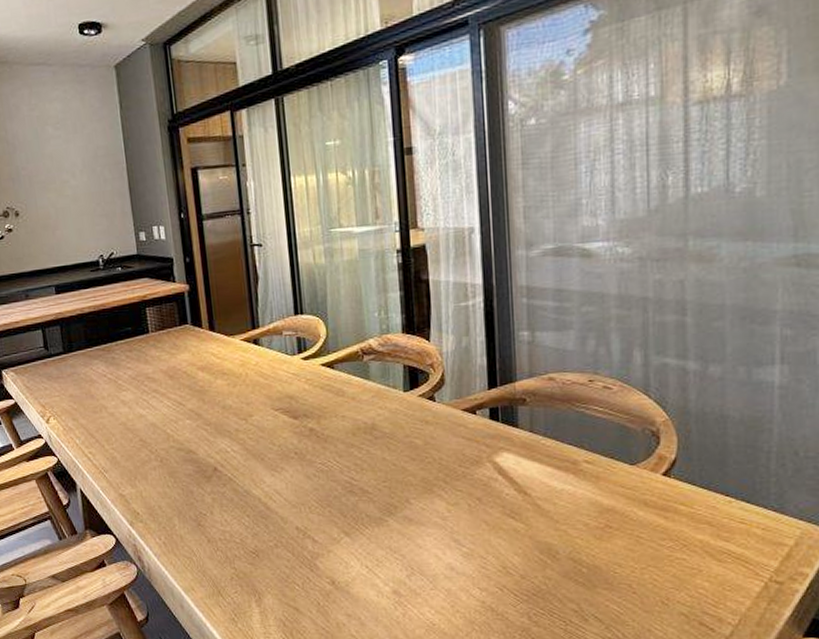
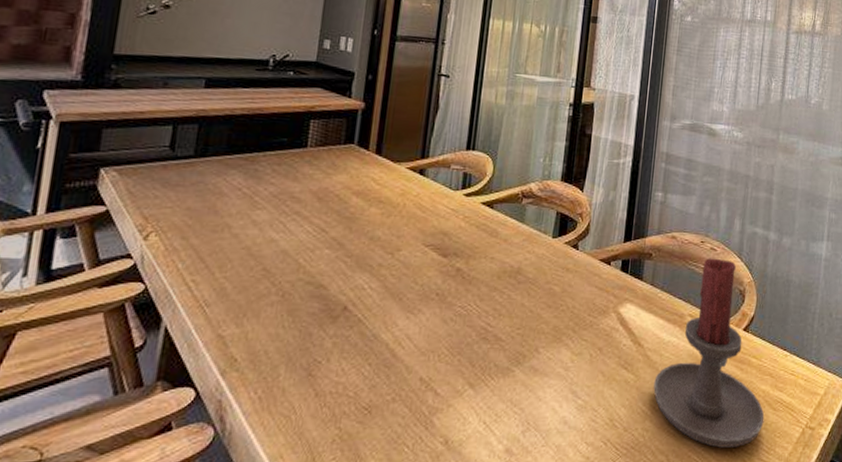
candle holder: none [550,397,706,600] -> present [653,258,765,449]

